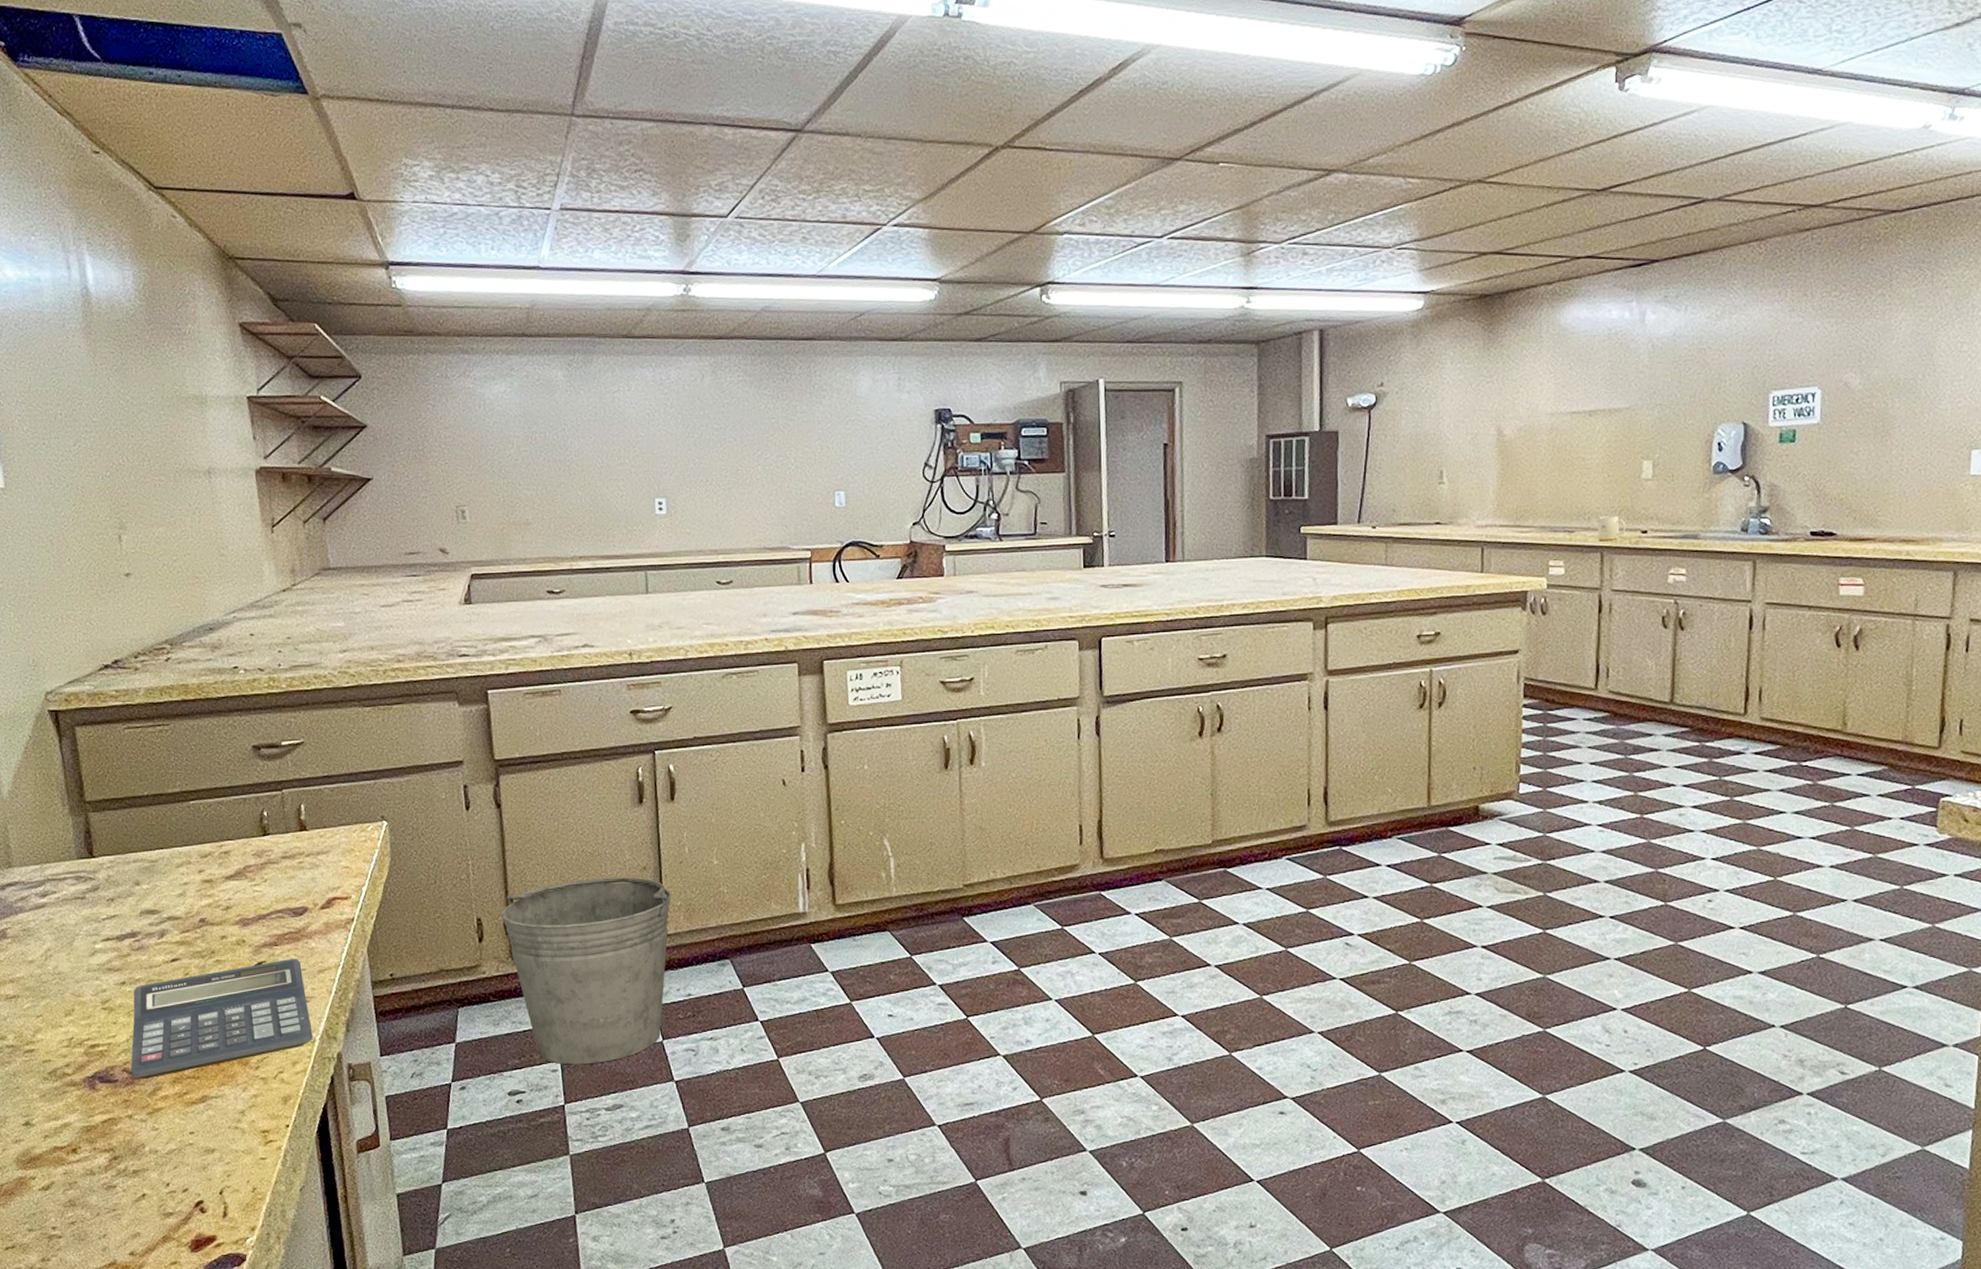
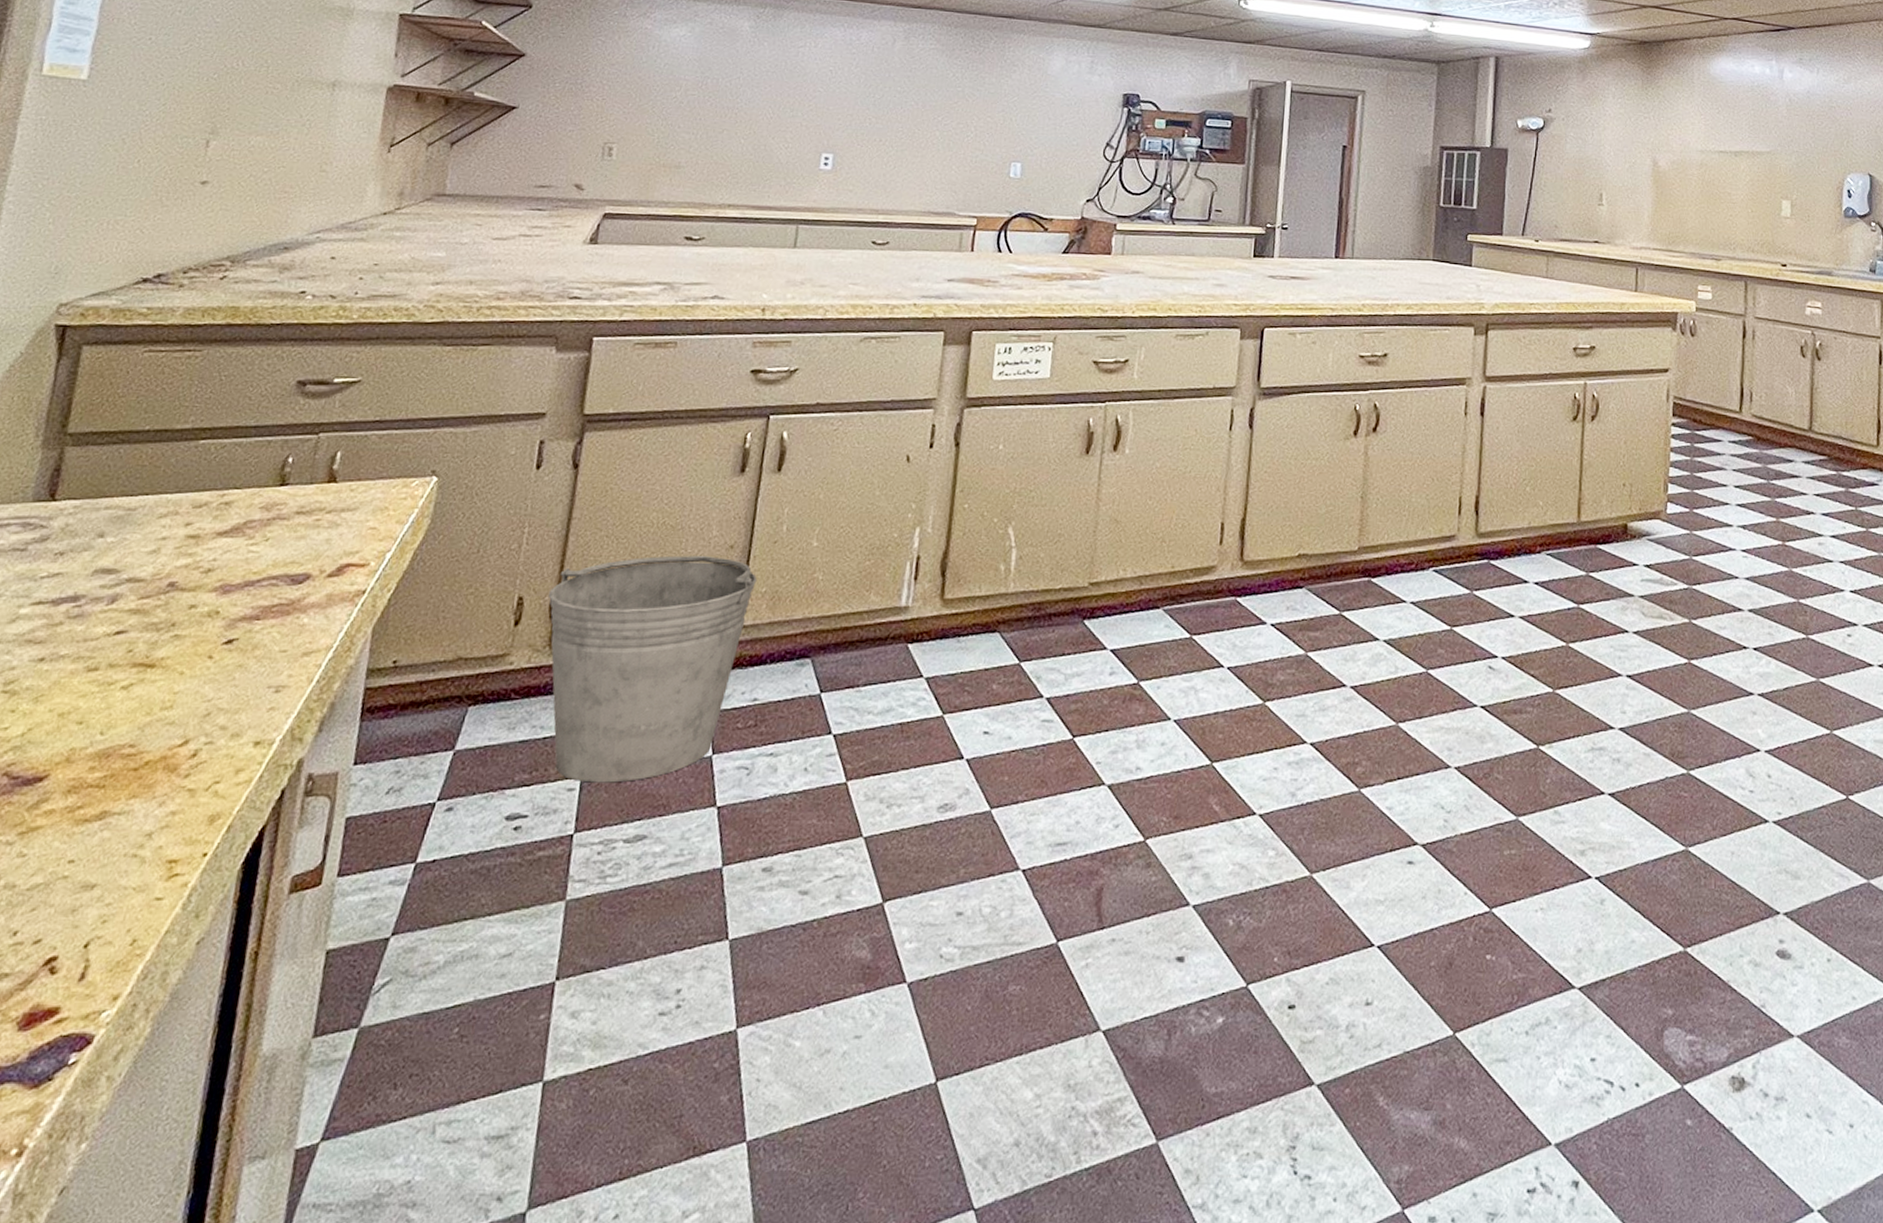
calculator: present [130,958,313,1079] -> none [12,636,283,787]
mug: present [1598,515,1626,542] -> none [1742,247,1768,271]

